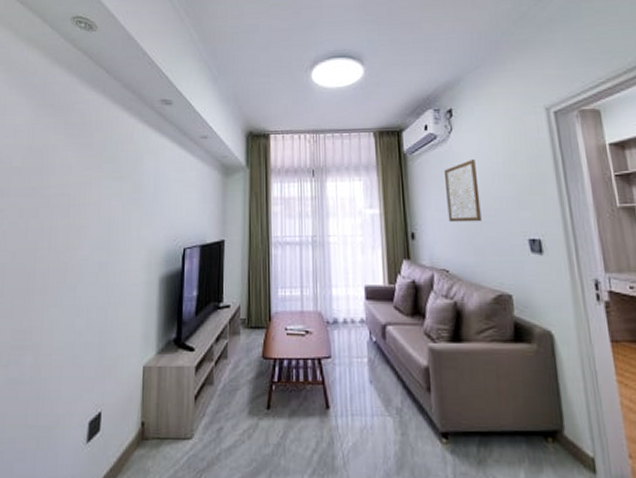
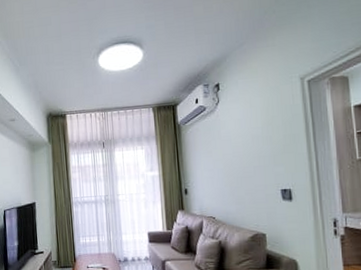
wall art: present [443,160,482,223] -> none [211,126,243,179]

